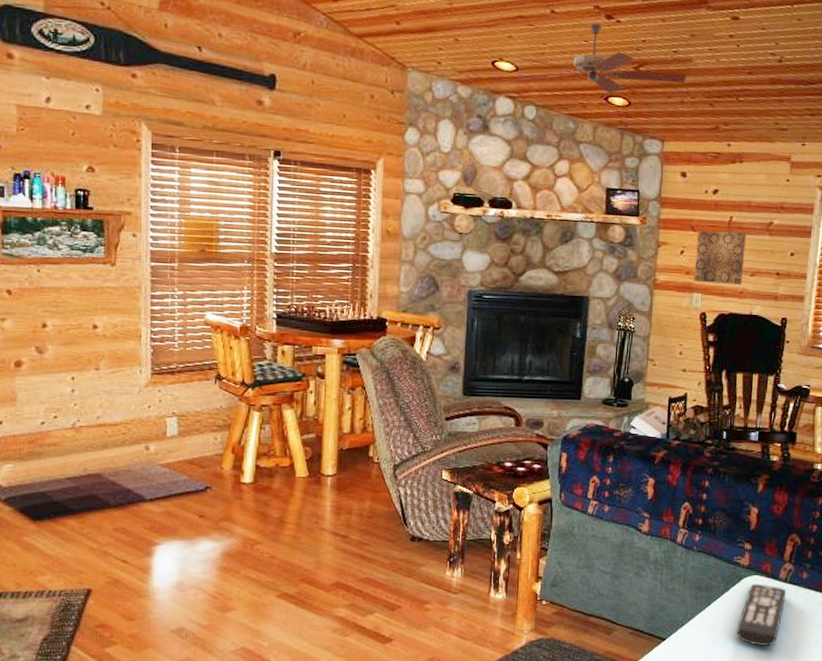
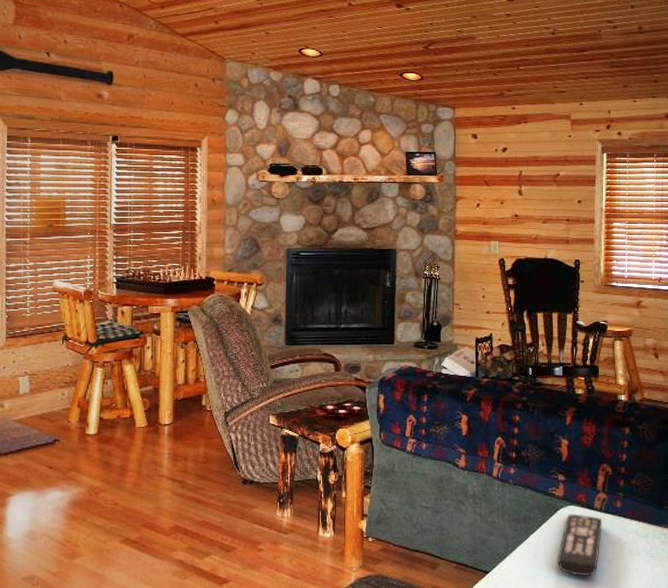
ceiling fan: present [511,23,687,93] -> none [316,12,471,70]
wall art: present [693,231,746,285] -> none [490,184,536,231]

